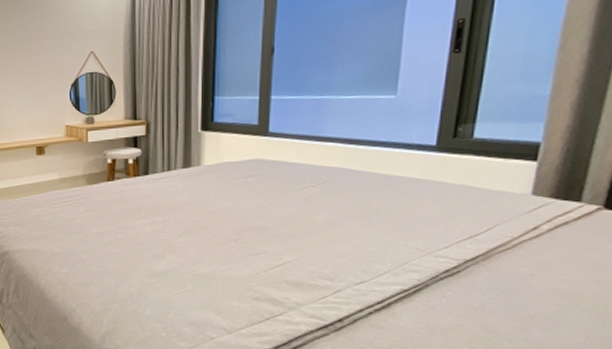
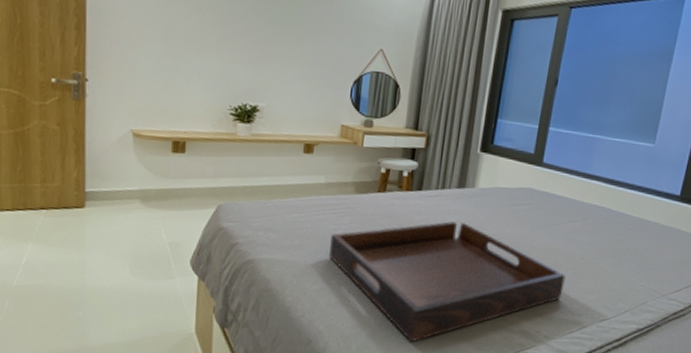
serving tray: none [71,200,310,315] -> present [329,221,566,342]

